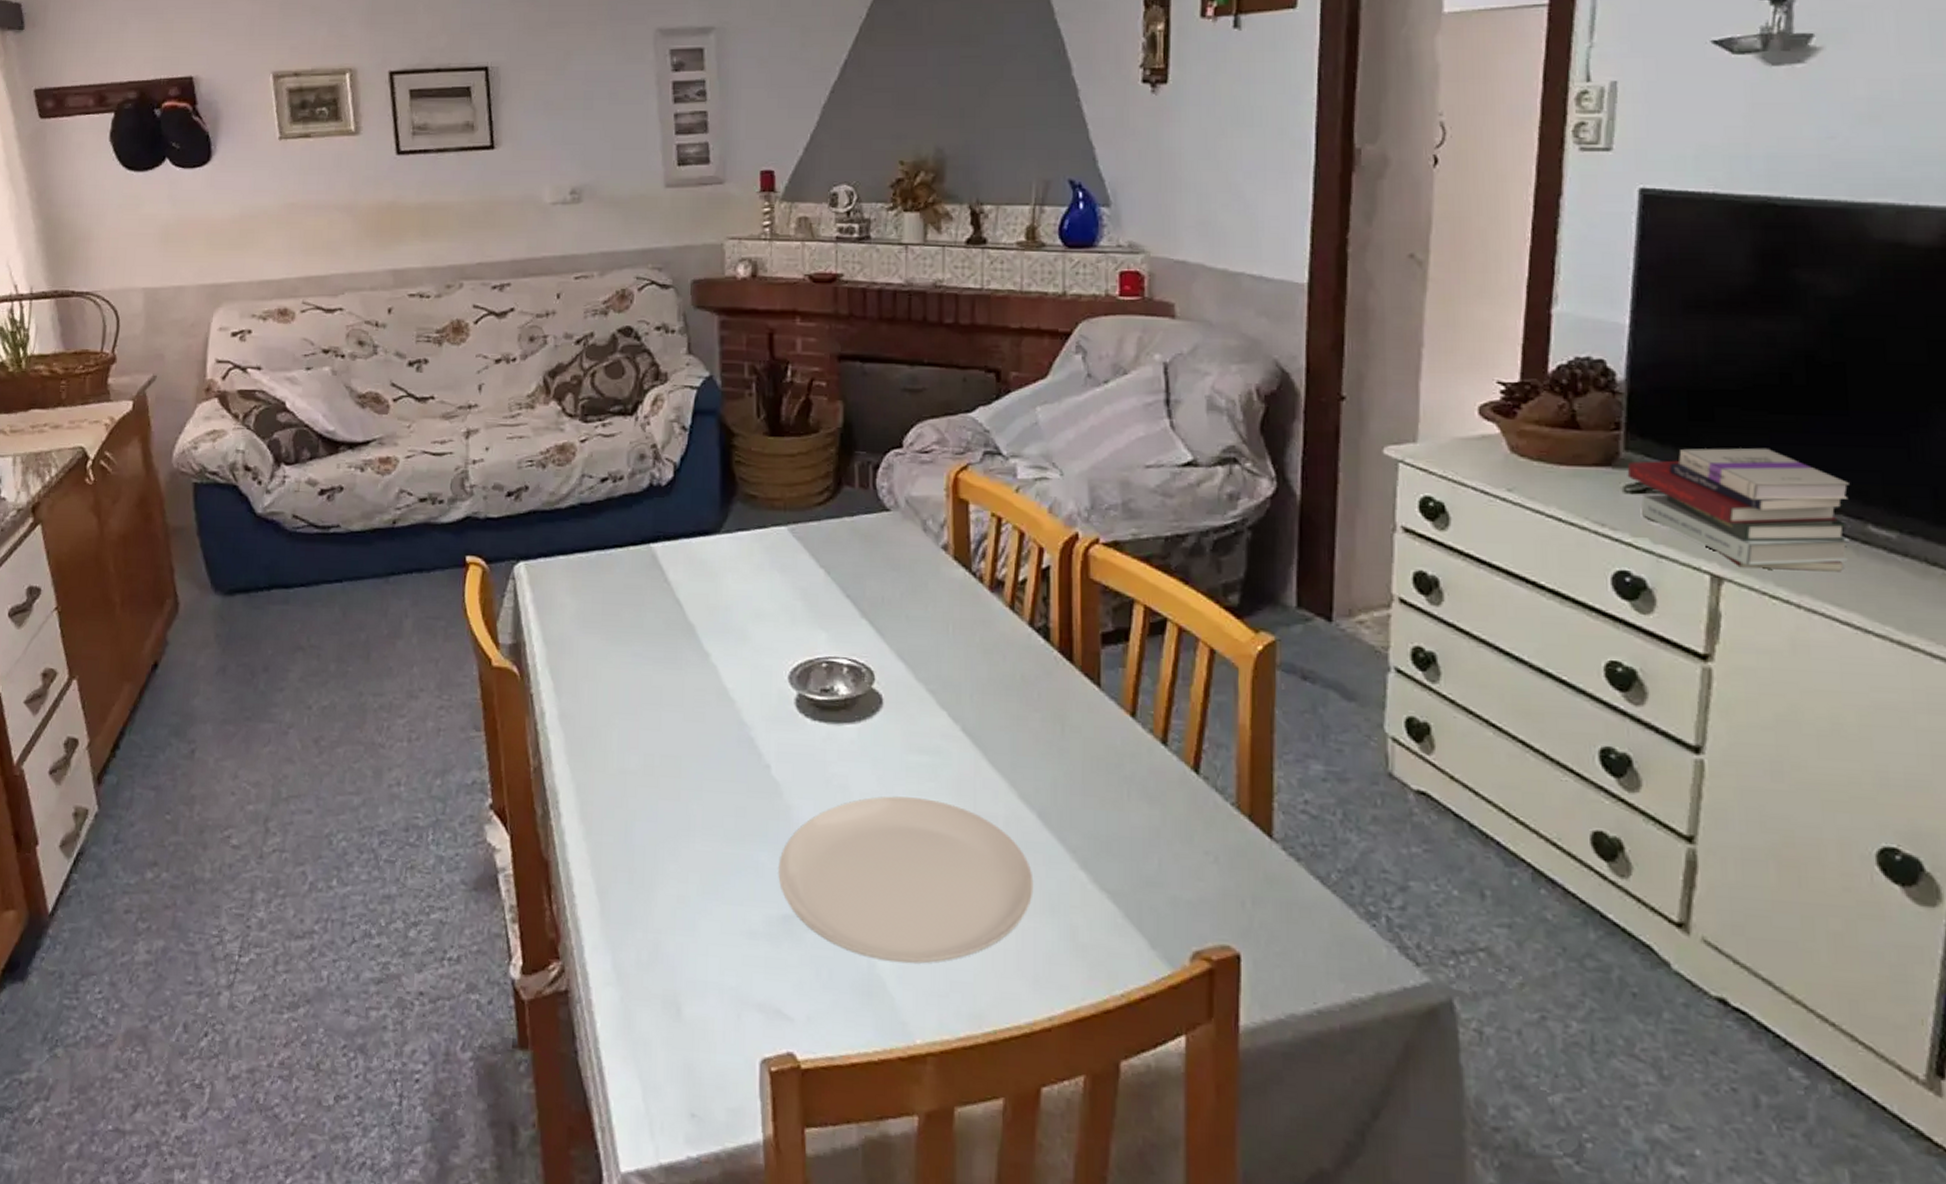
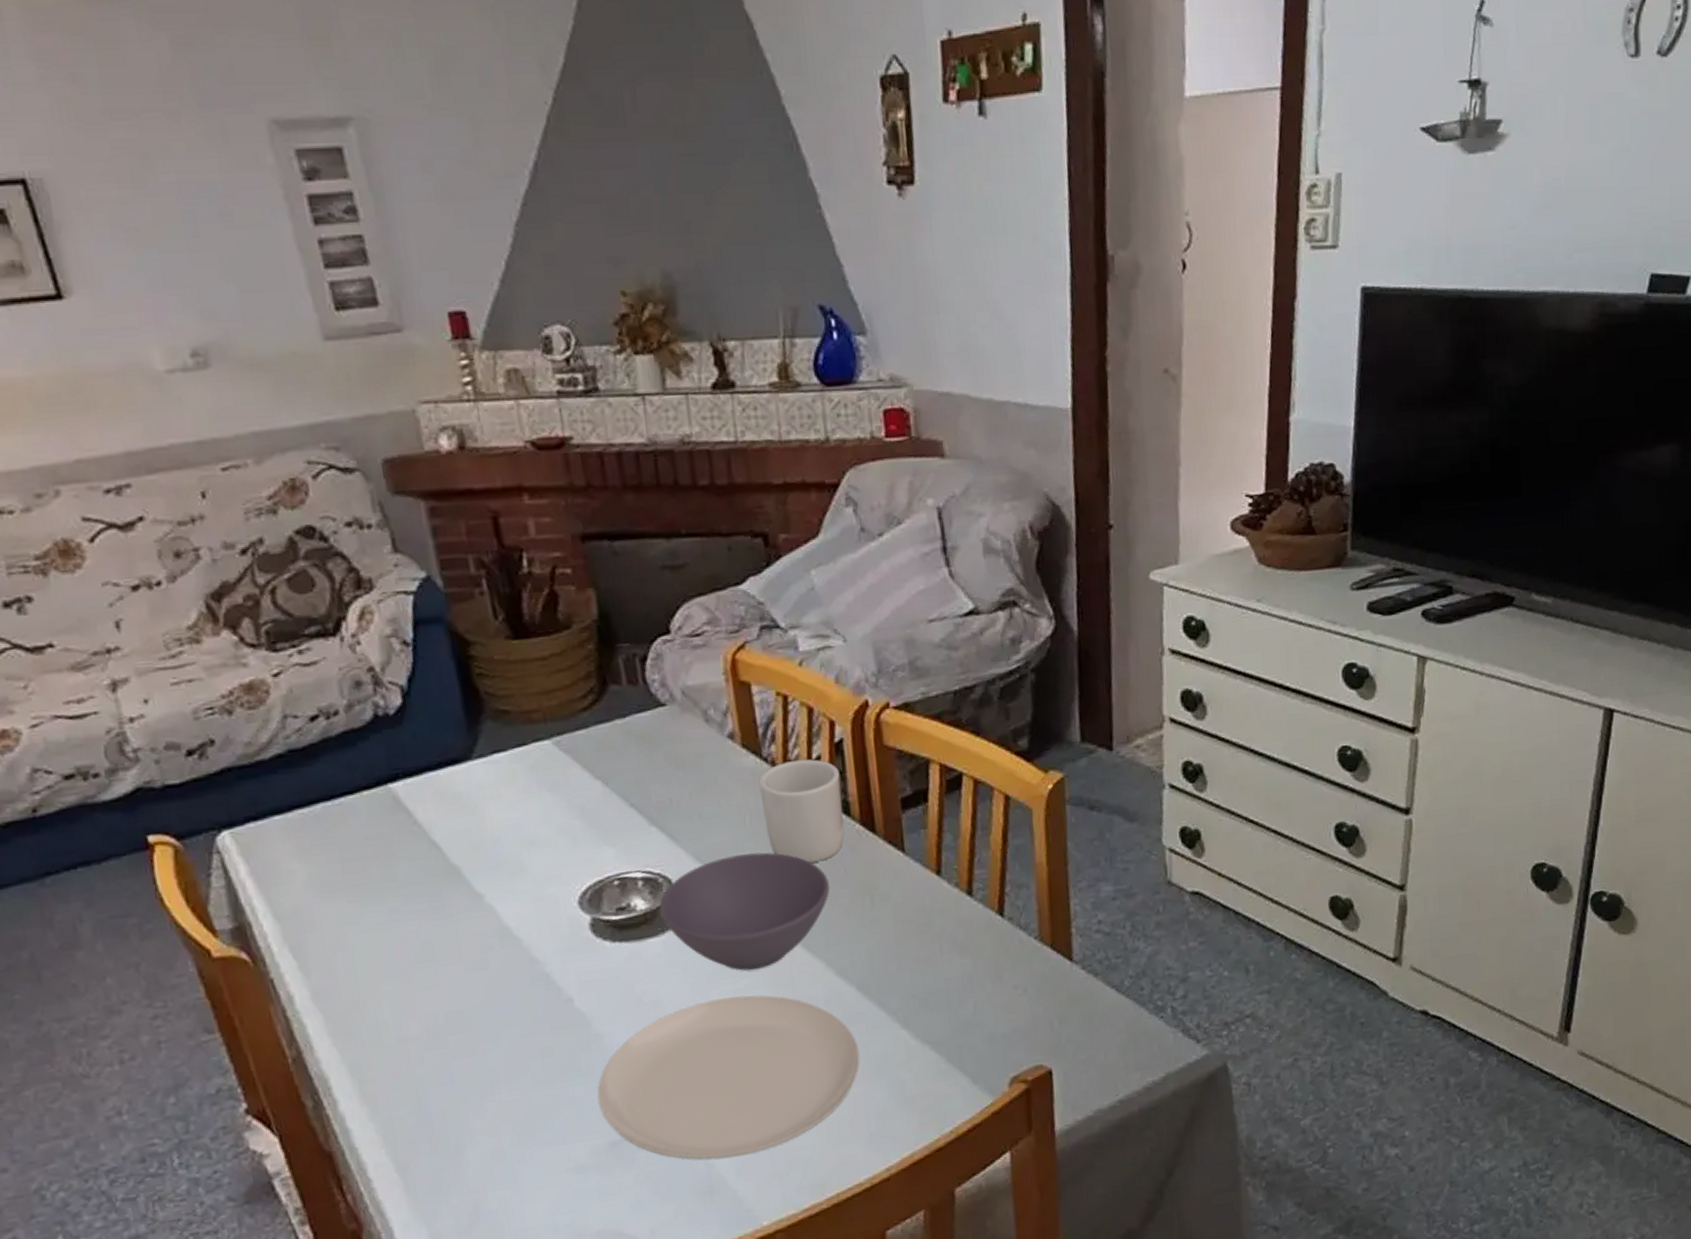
bowl: none [858,659,1021,775] -> present [659,852,830,971]
mug: none [965,578,1043,681] -> present [758,759,845,863]
books: present [1627,447,1850,572] -> none [1353,534,1520,646]

